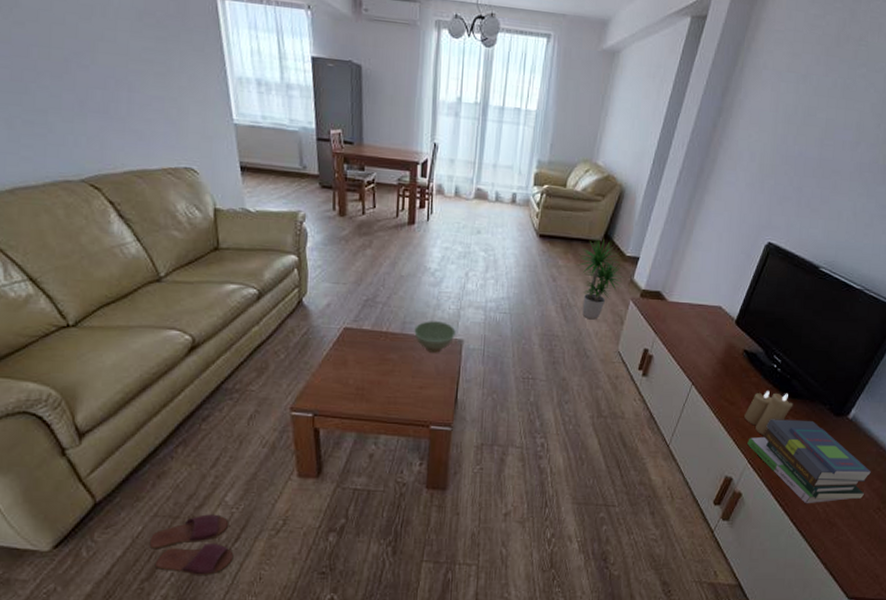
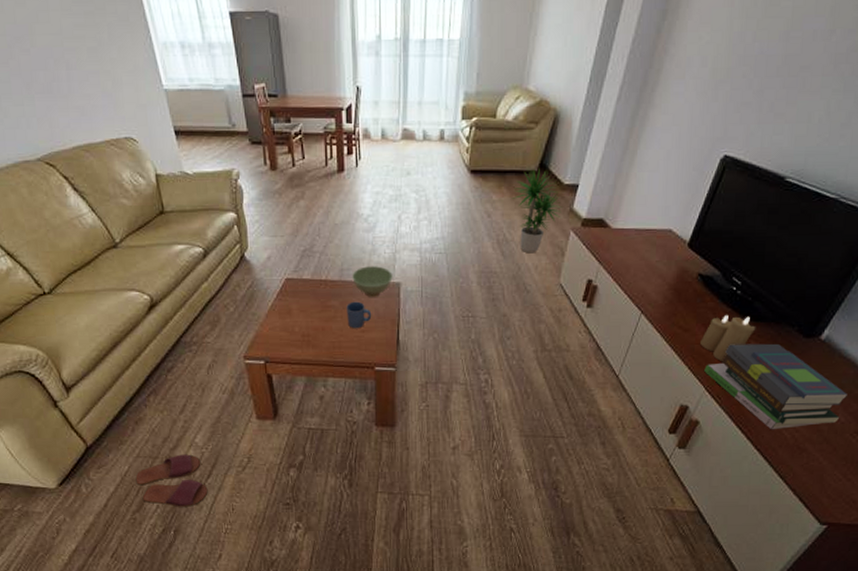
mug: none [405,356,432,385] -> present [346,301,372,329]

